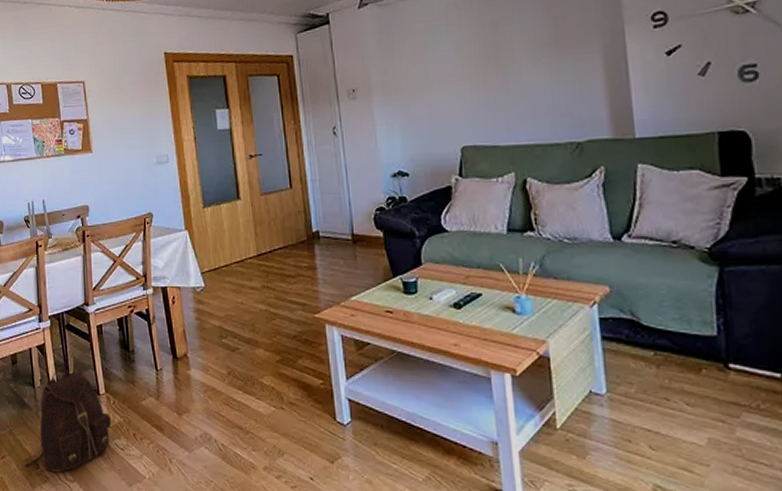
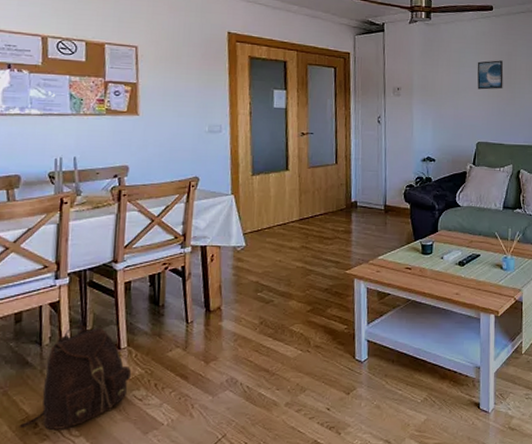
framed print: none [451,35,490,78] -> present [477,60,504,90]

